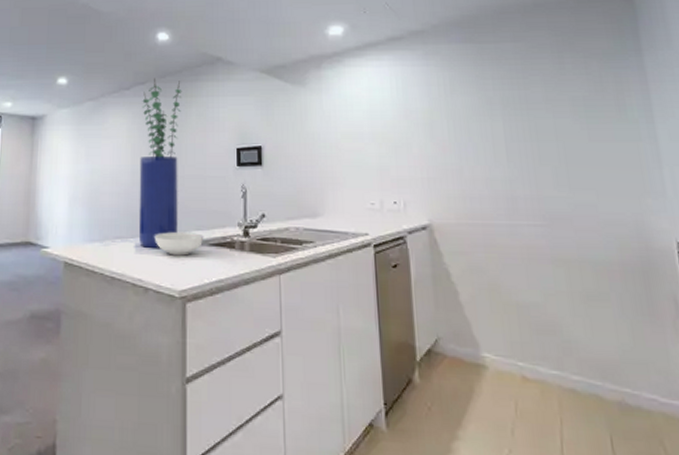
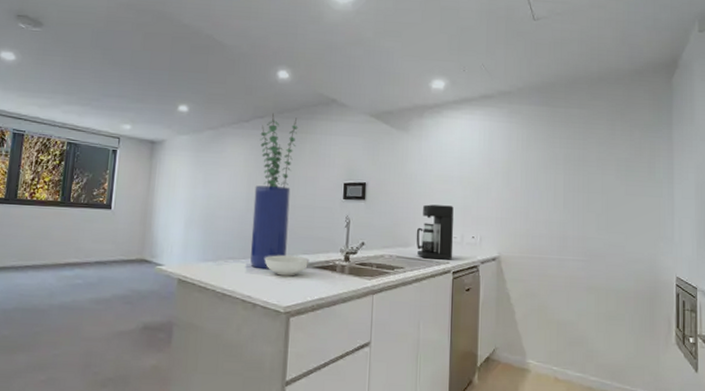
coffee maker: none [325,167,373,231] -> present [416,204,454,260]

